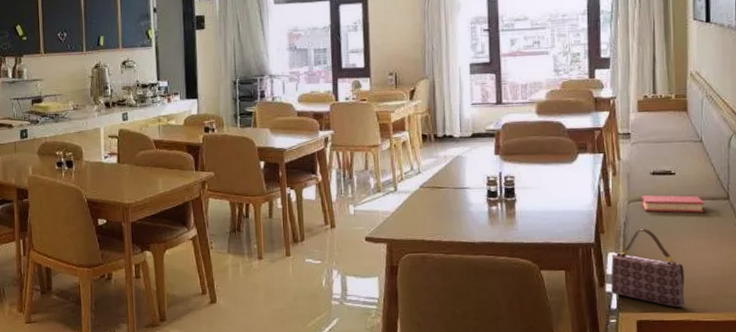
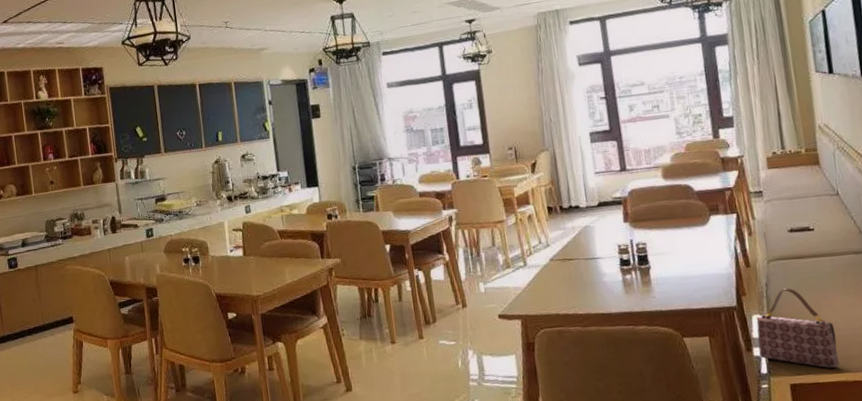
hardback book: present [641,195,704,213] -> none [780,251,849,271]

